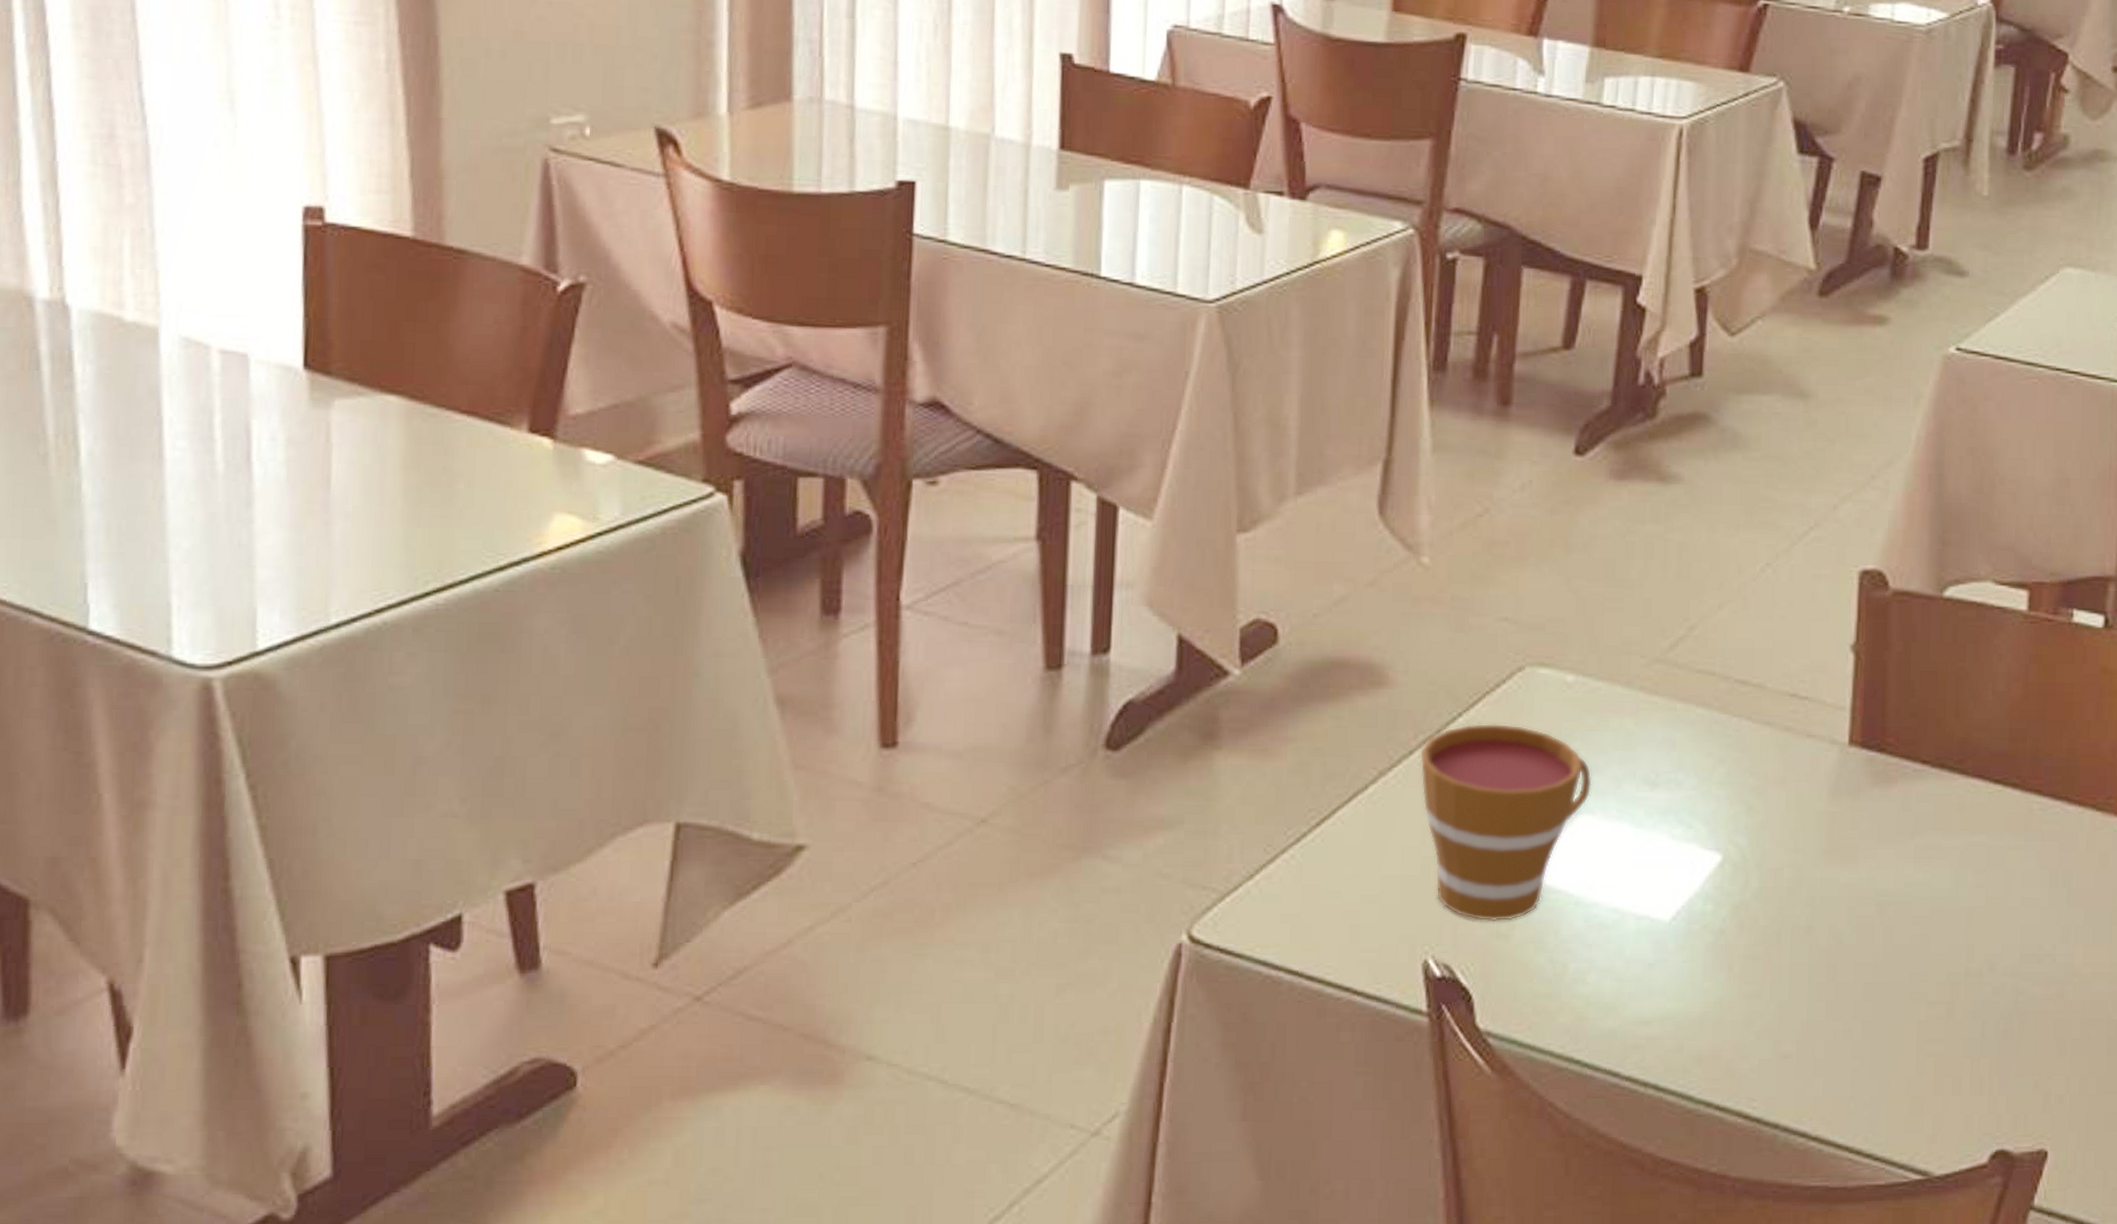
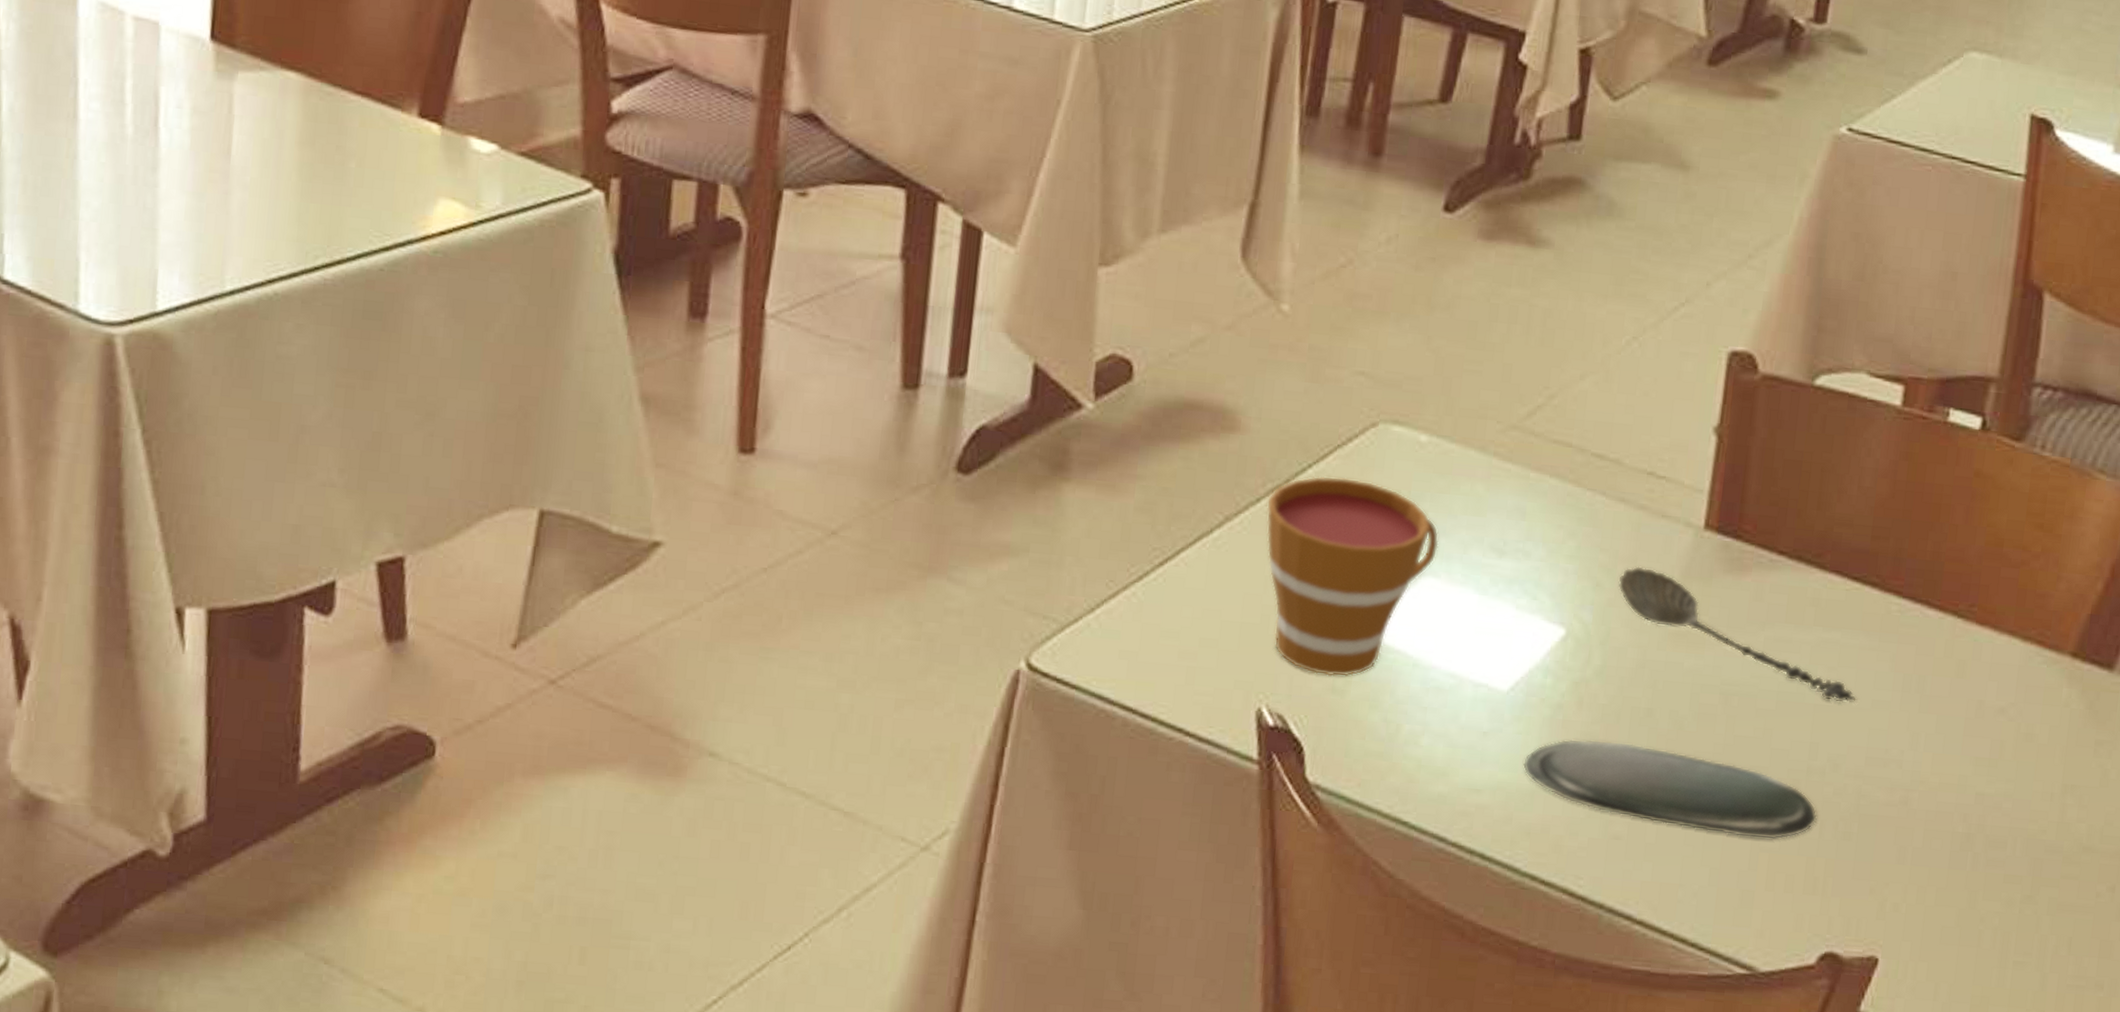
oval tray: none [1689,961,1979,1045] -> present [1522,739,1818,840]
spoon: none [1769,787,2006,903] -> present [1618,566,1855,704]

